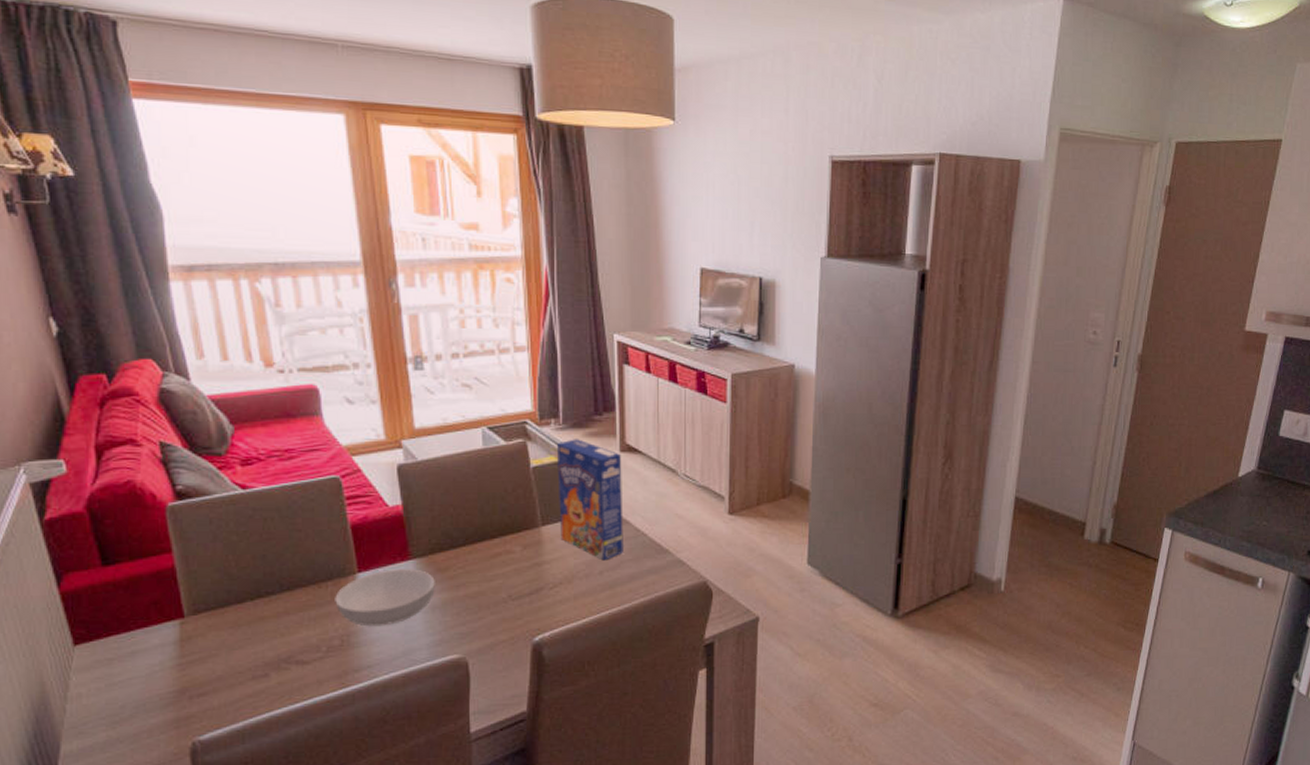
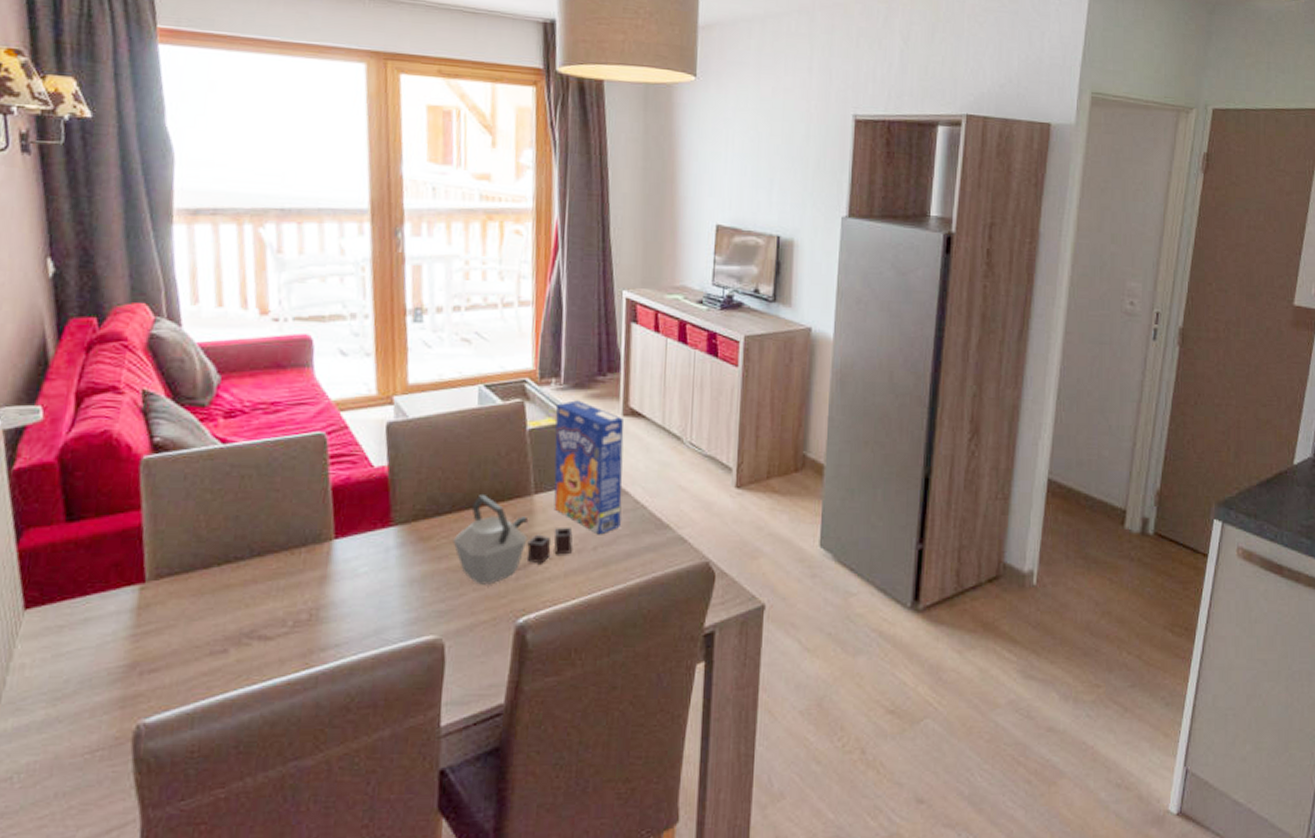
serving bowl: present [335,569,435,627] -> none [307,536,416,600]
kettle: none [469,527,580,609] -> present [453,493,573,585]

